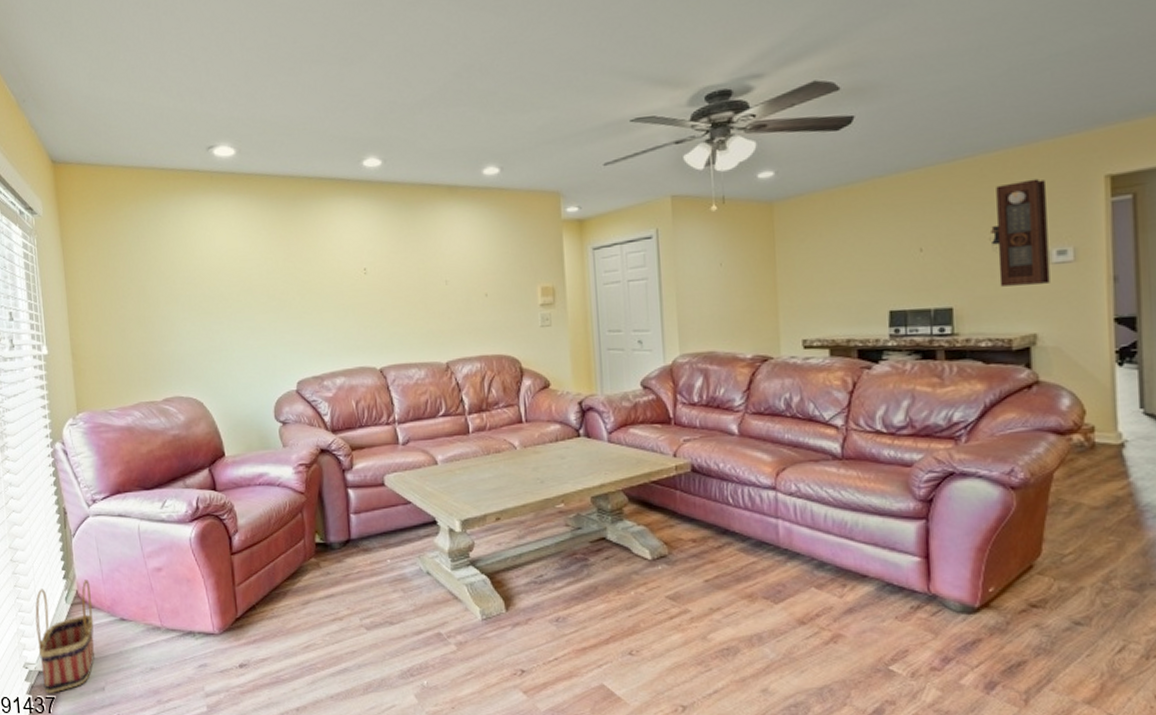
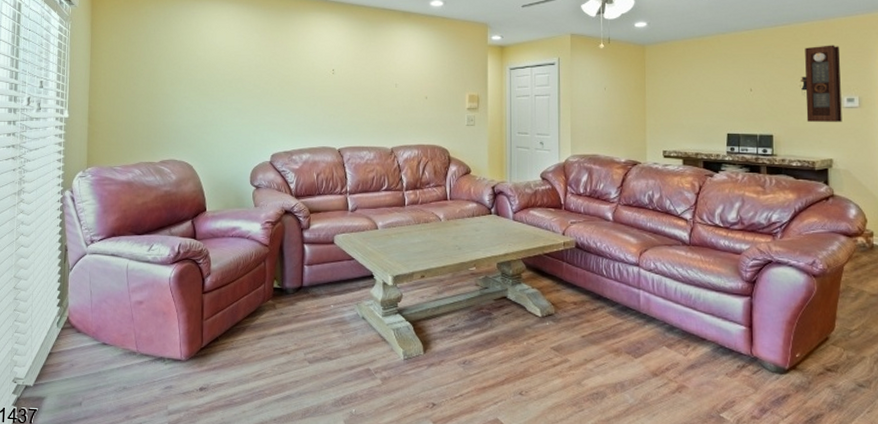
basket: present [35,580,95,693] -> none [28,308,80,406]

